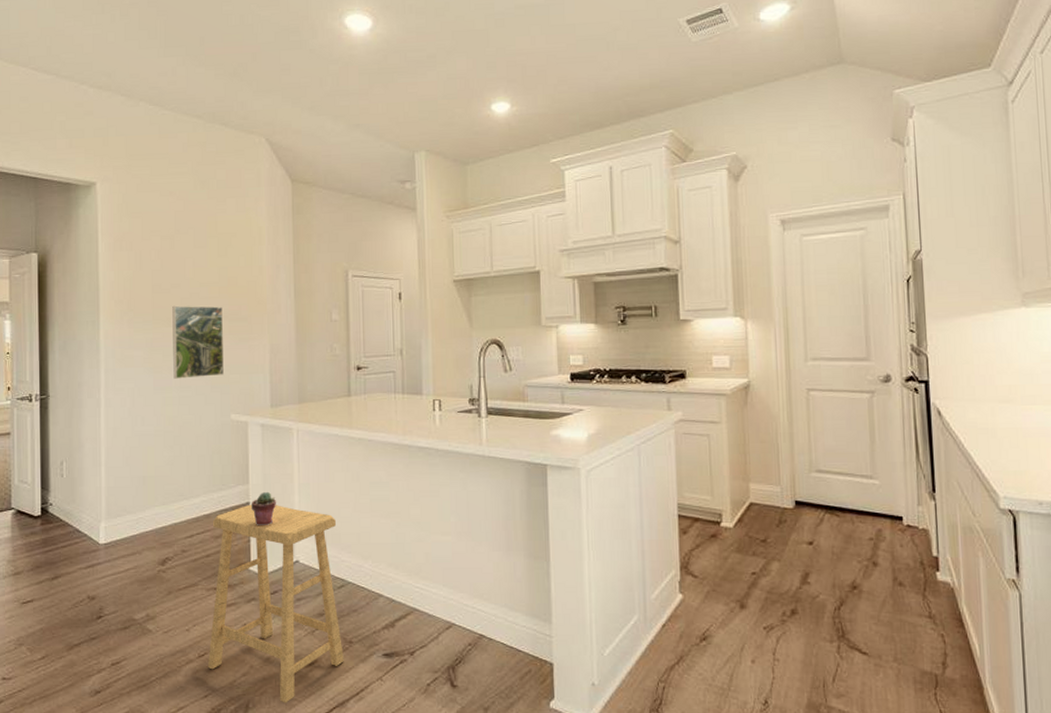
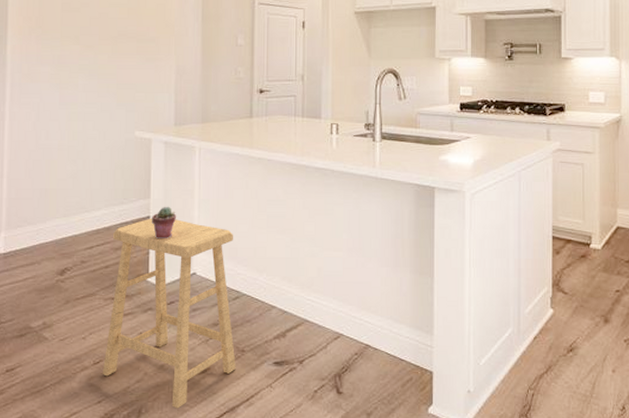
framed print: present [172,305,225,379] -> none [79,24,132,95]

